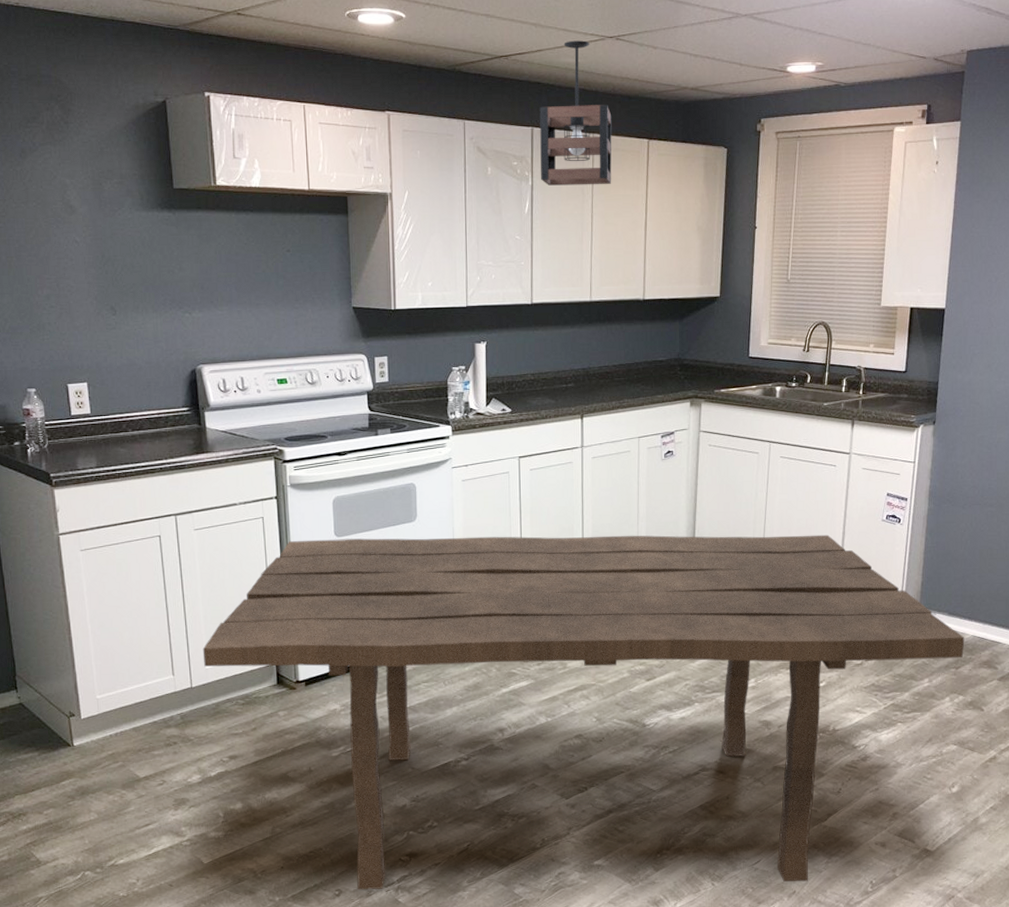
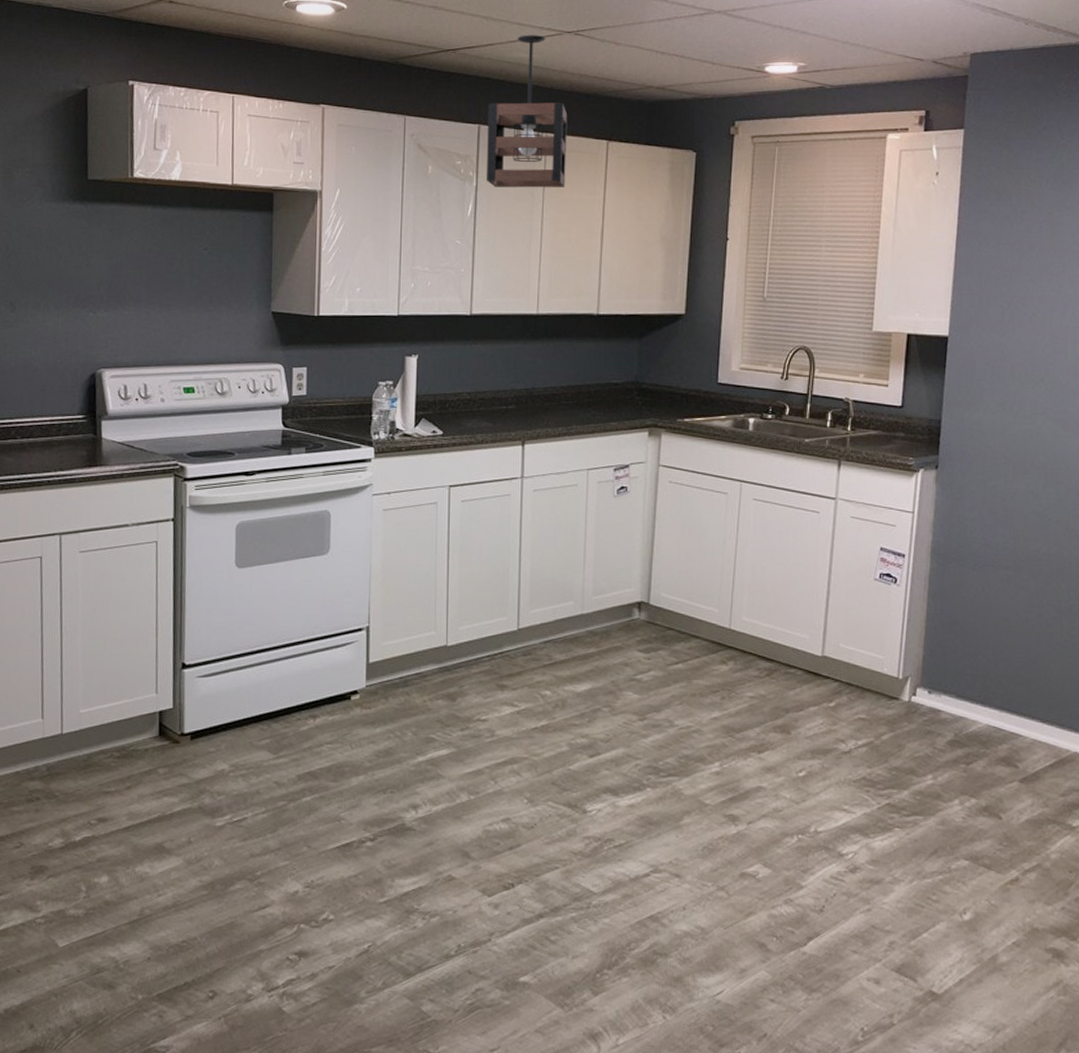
dining table: present [202,534,965,890] -> none [77,569,977,1023]

